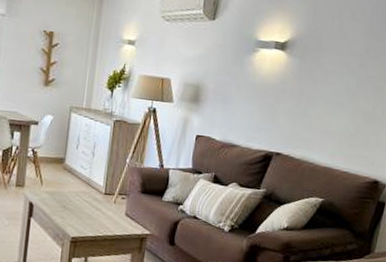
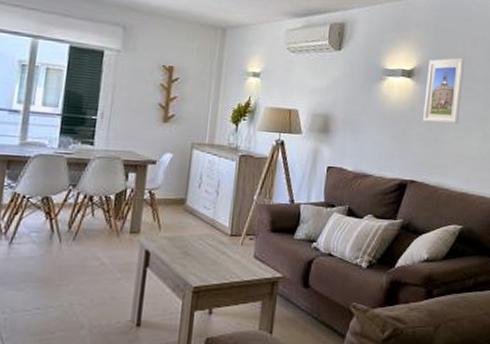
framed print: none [293,31,342,100] -> present [423,58,465,125]

